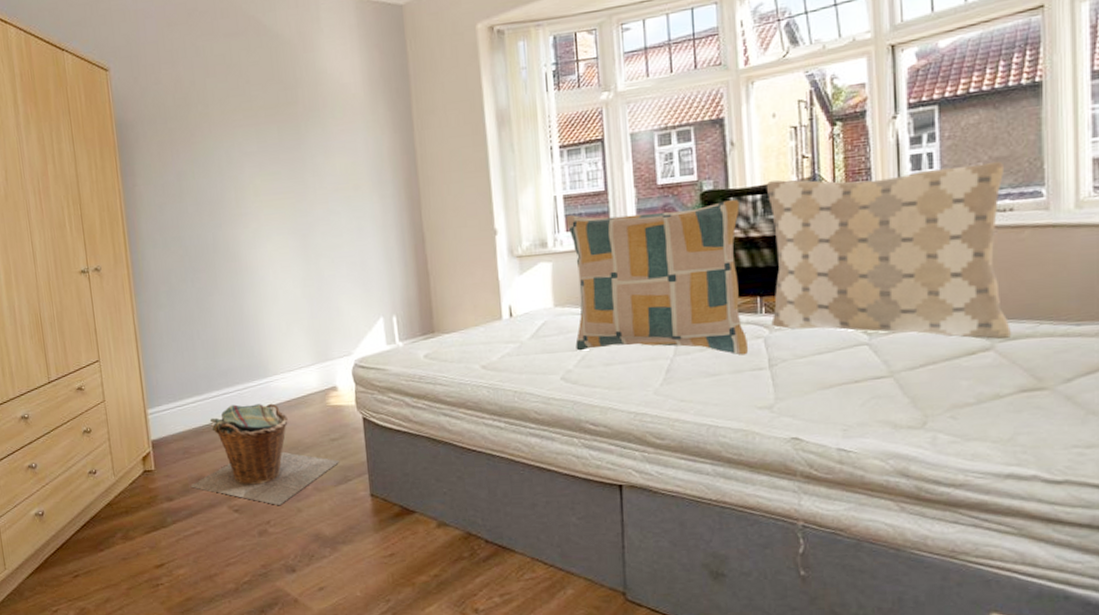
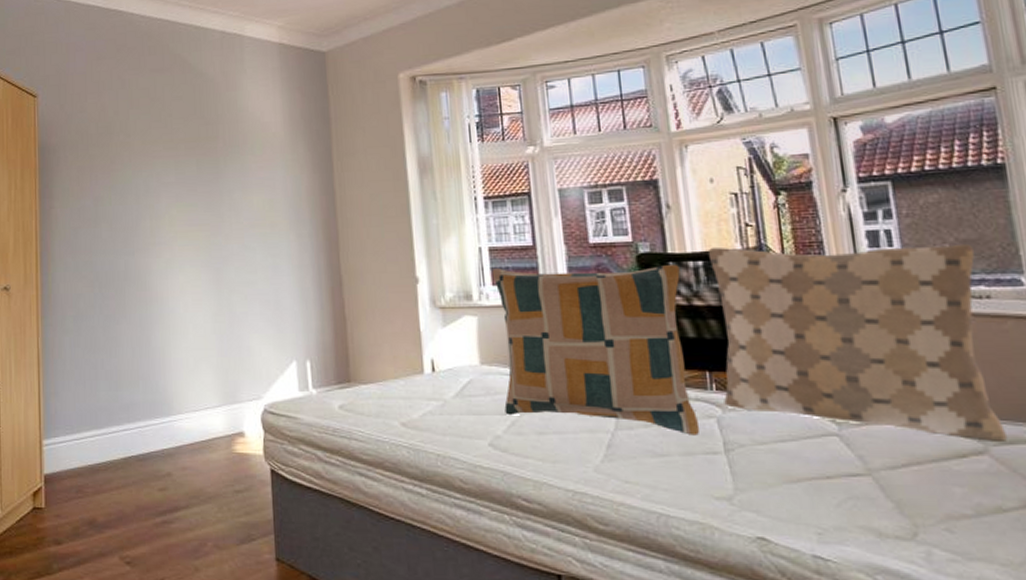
laundry basket: present [191,403,340,505] -> none [82,443,244,561]

